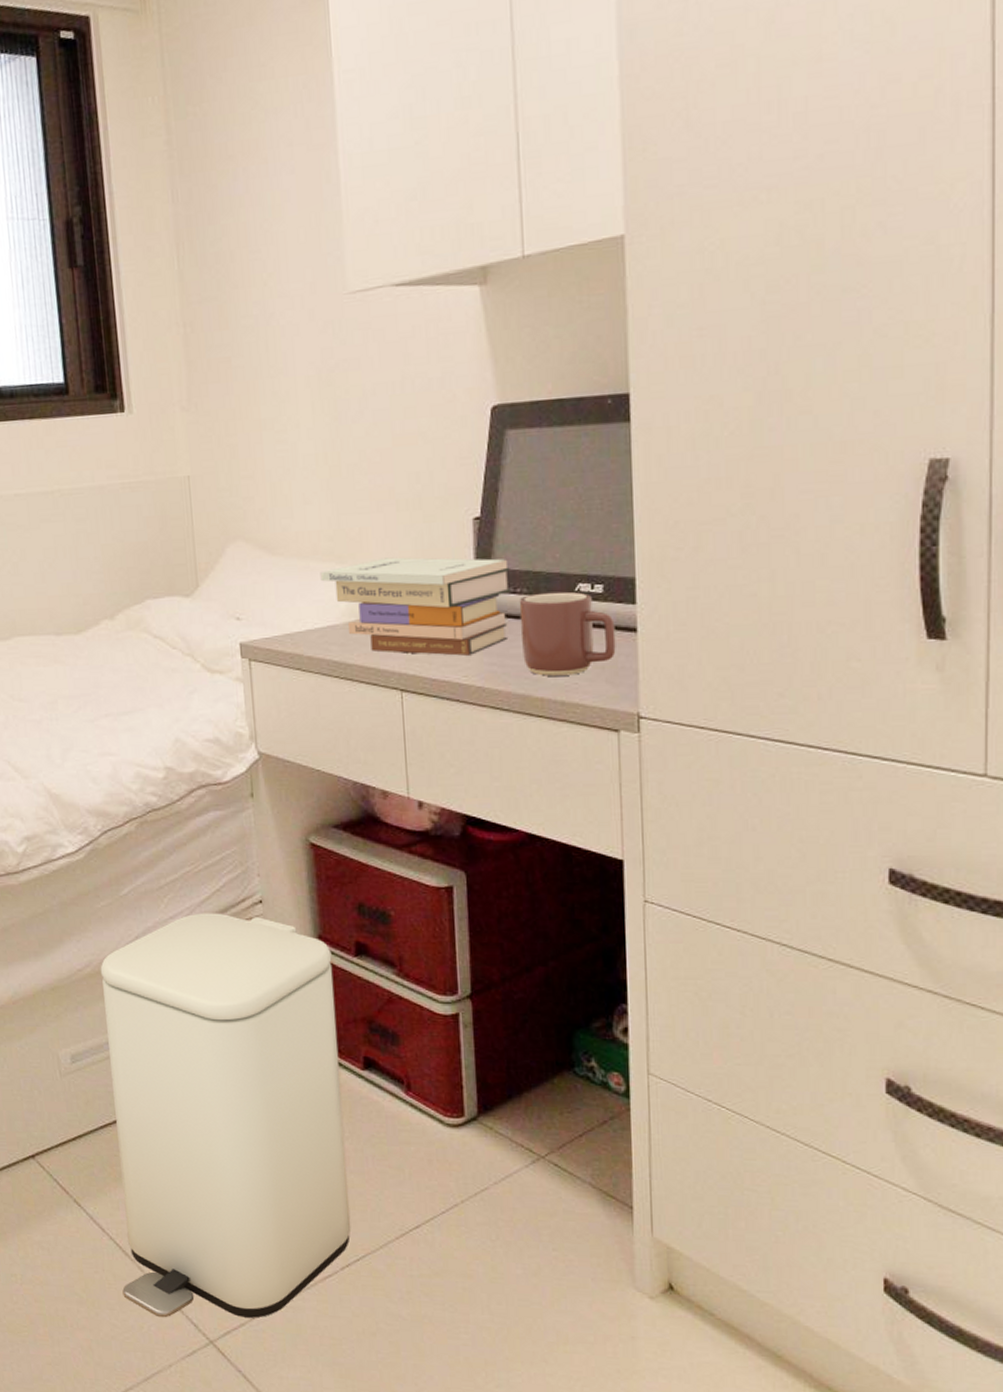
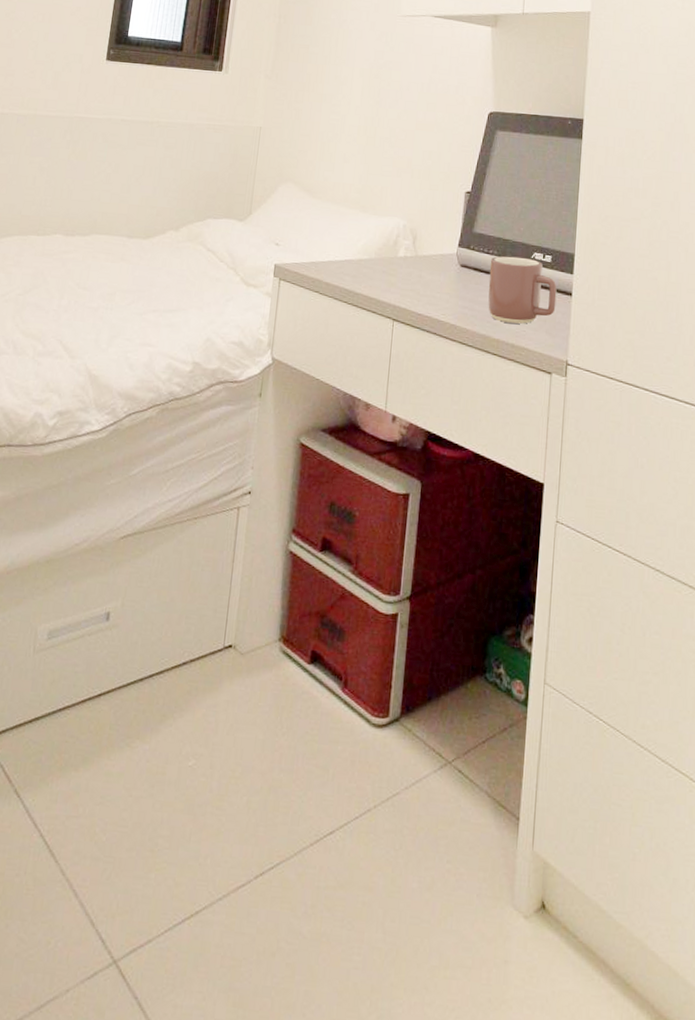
pedal bin: present [100,913,351,1318] -> none [38,498,301,934]
books: present [320,557,512,656] -> none [346,212,487,298]

